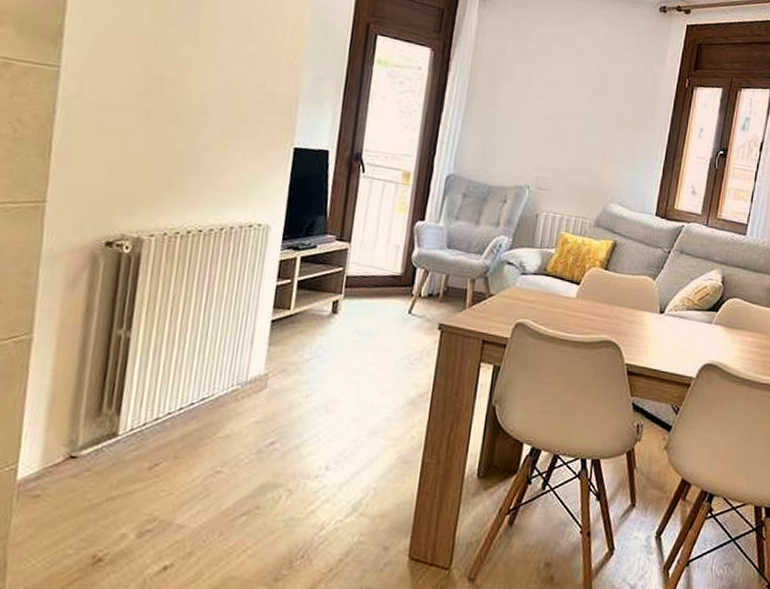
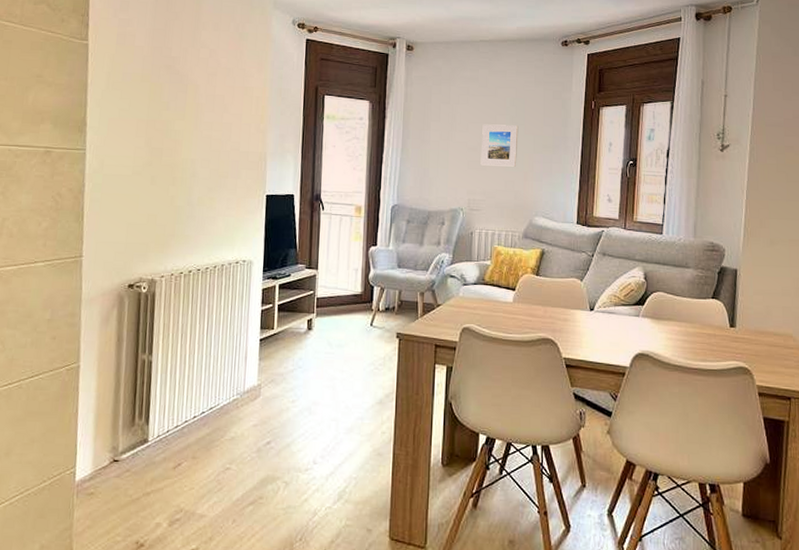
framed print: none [555,91,602,144] -> present [480,124,519,167]

